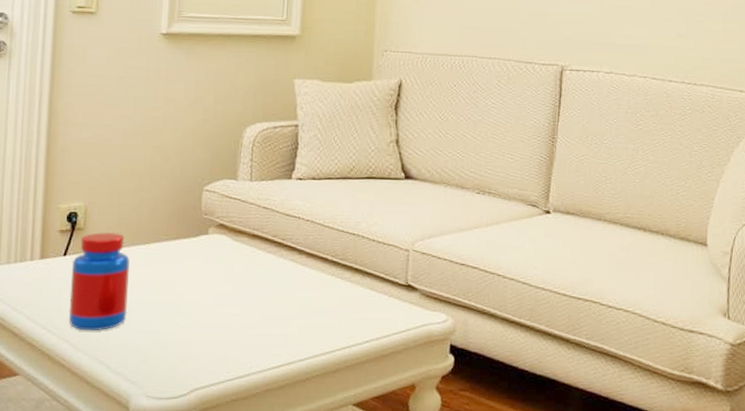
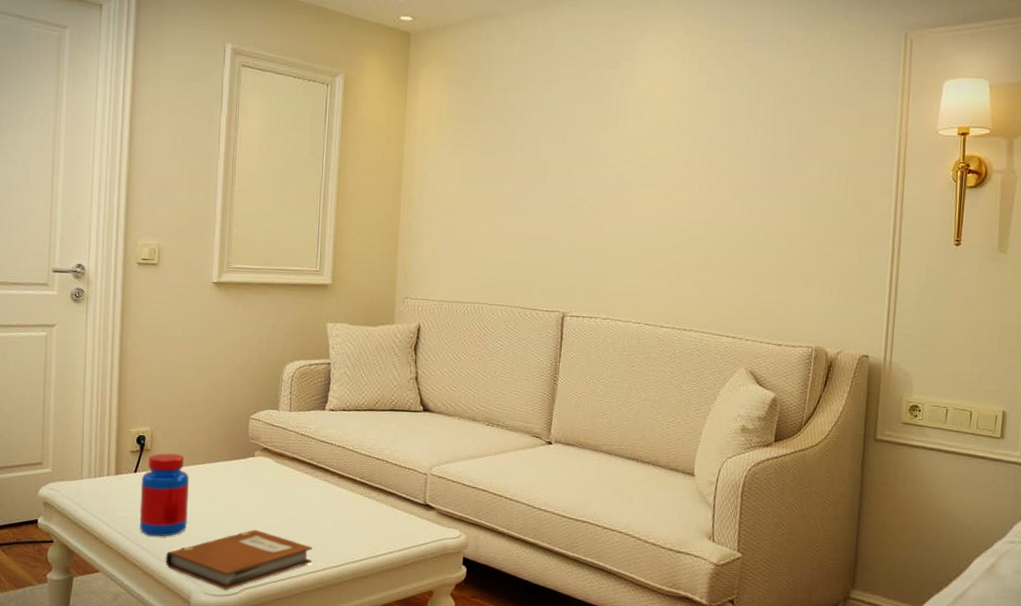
notebook: none [99,319,275,392] -> present [165,529,312,591]

